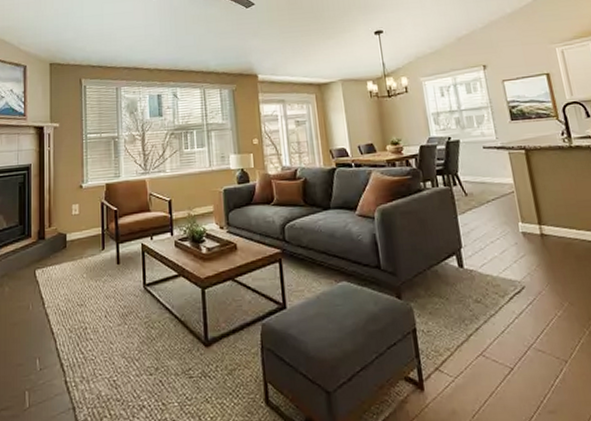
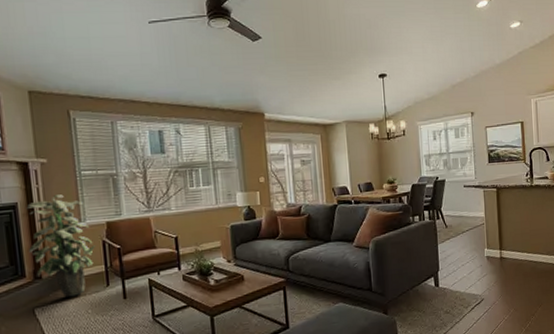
indoor plant: none [35,157,95,259] -> present [26,194,96,297]

